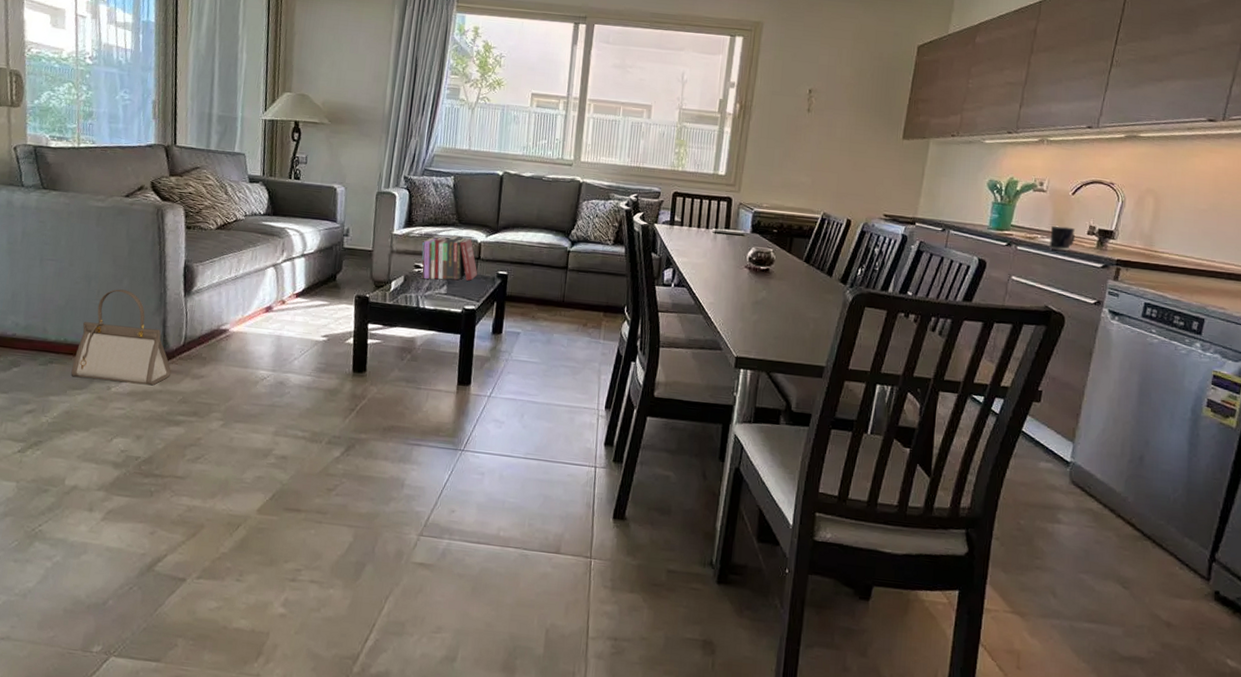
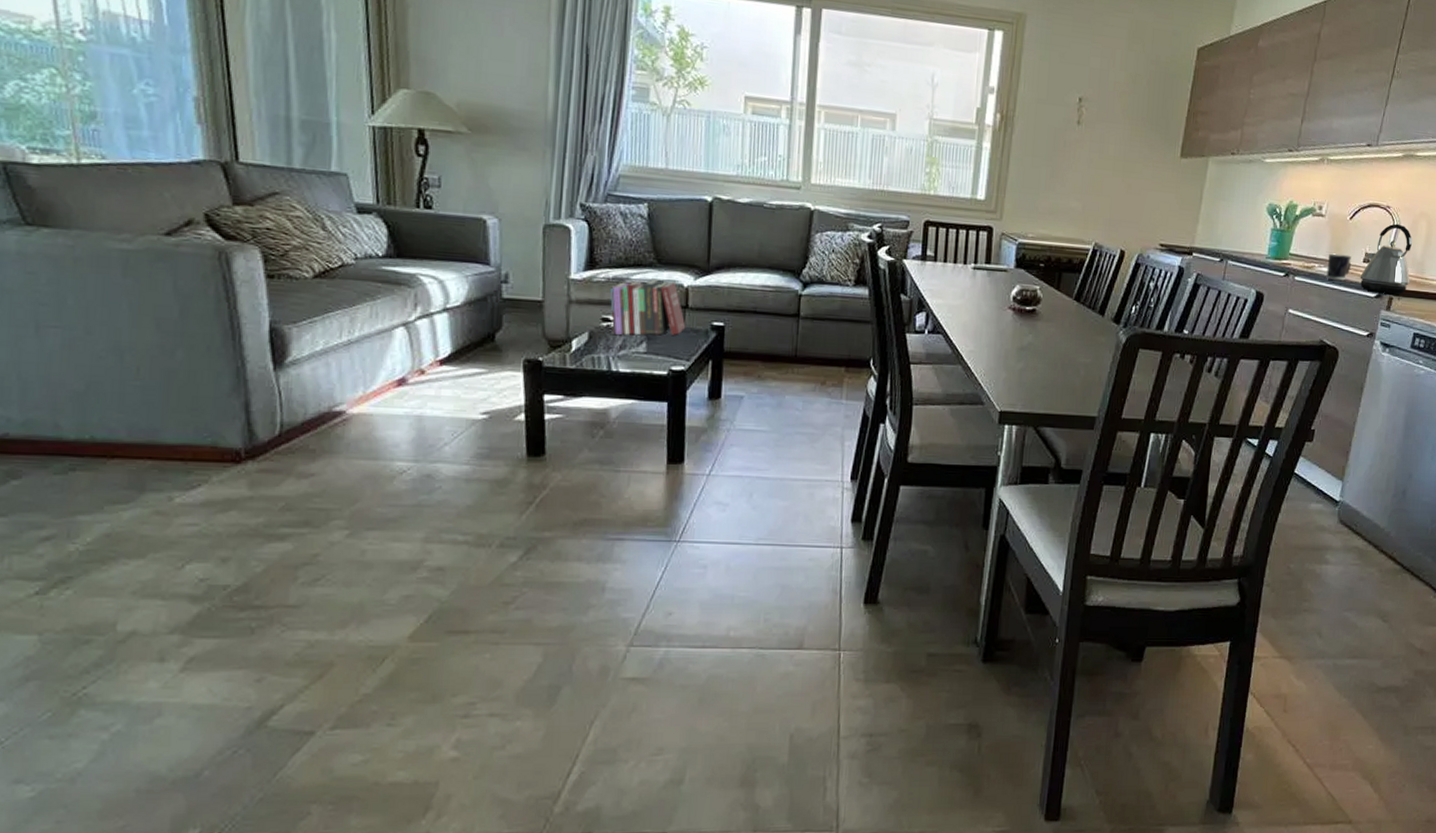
handbag: present [71,289,171,386] -> none [107,364,264,491]
kettle: none [1084,199,1139,266] -> present [1360,223,1412,294]

